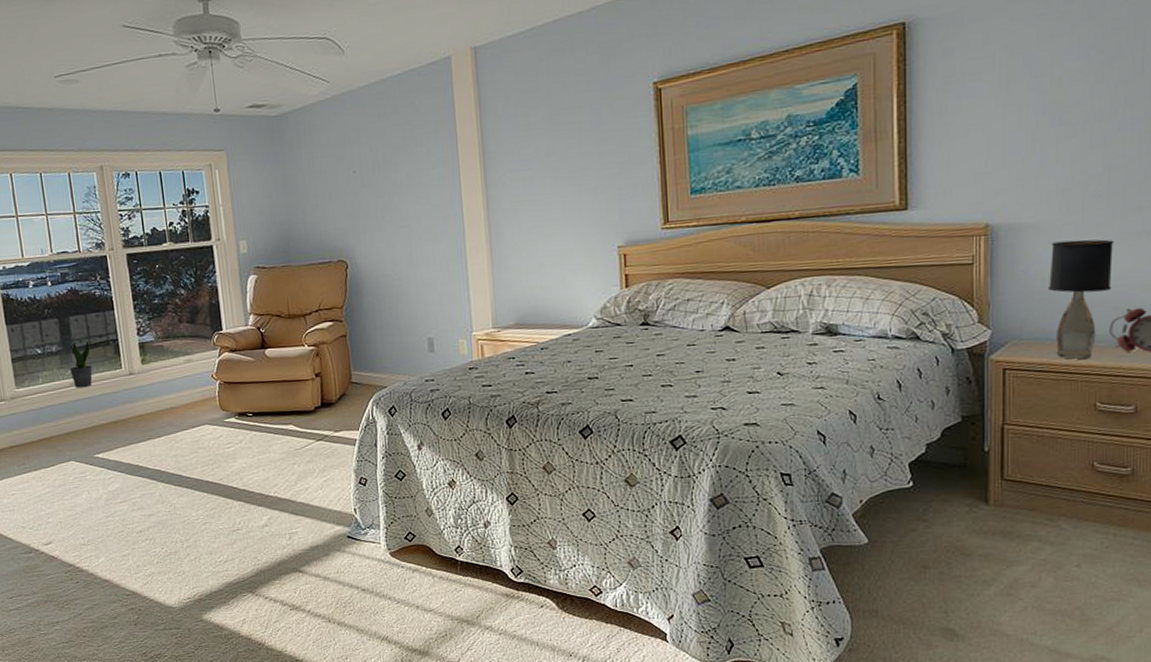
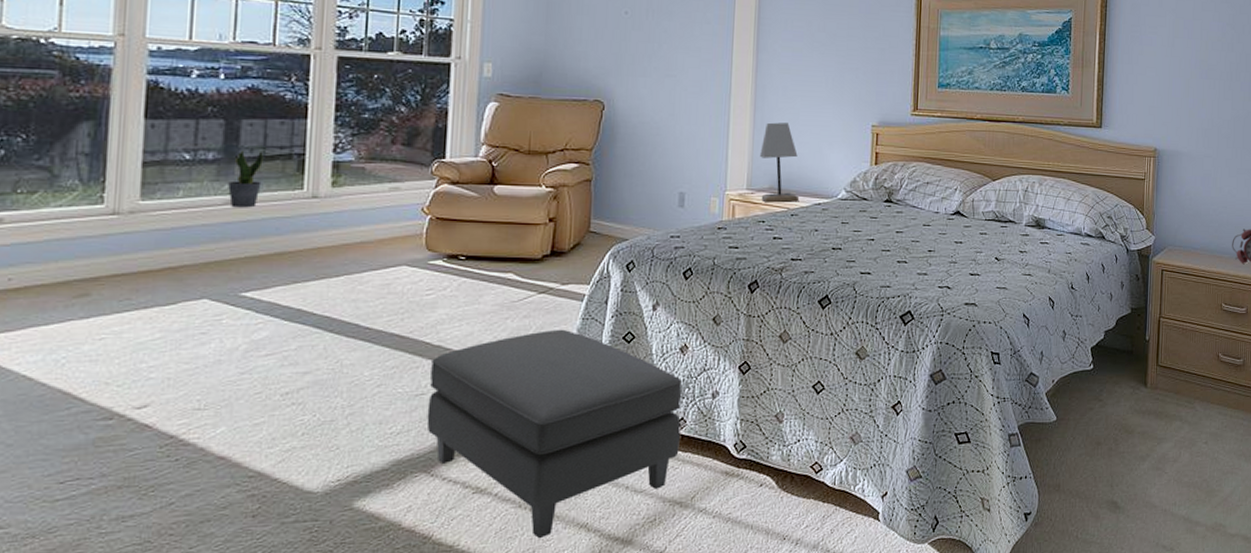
ottoman: none [241,470,460,648] -> present [426,329,683,539]
lamp: none [502,256,548,340] -> present [760,122,800,203]
table lamp: present [1047,239,1115,360] -> none [1193,169,1237,267]

